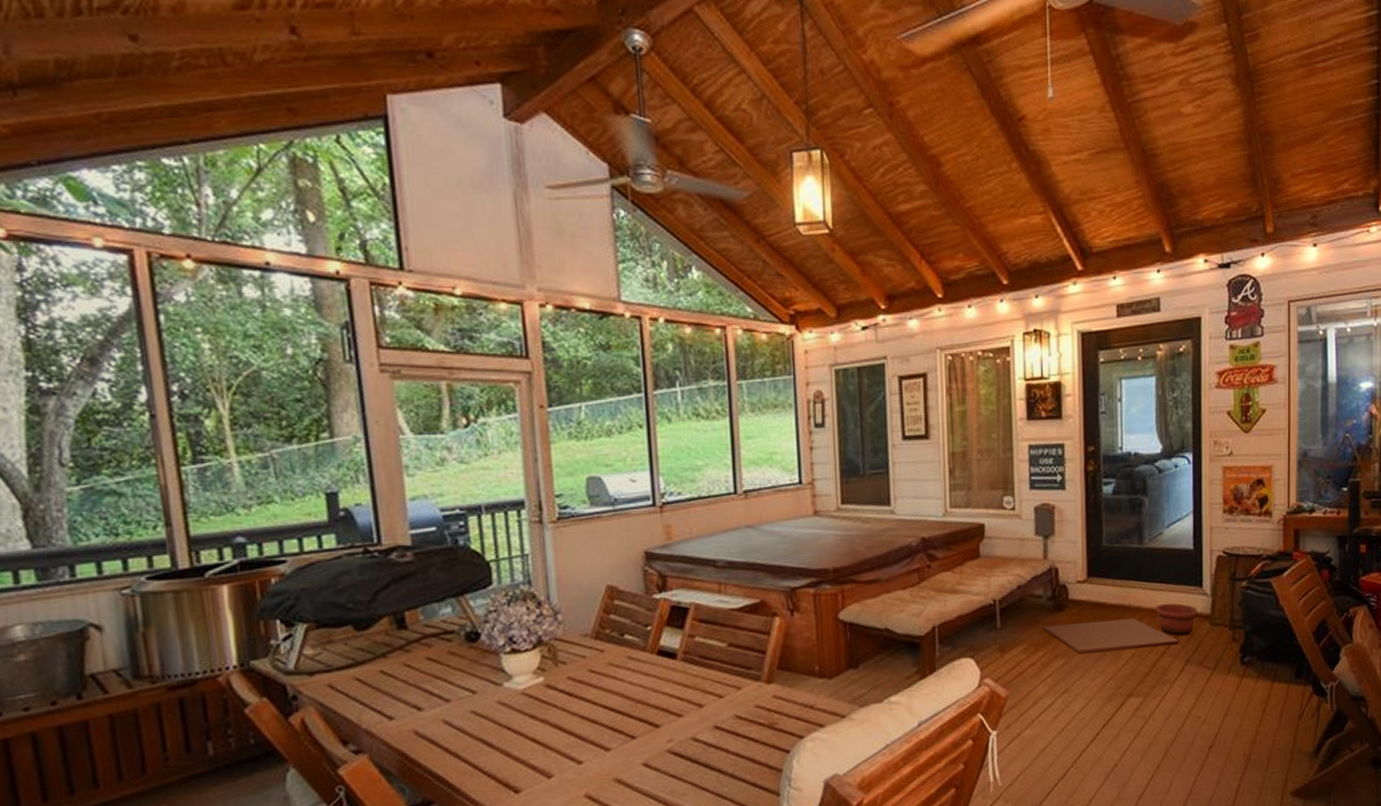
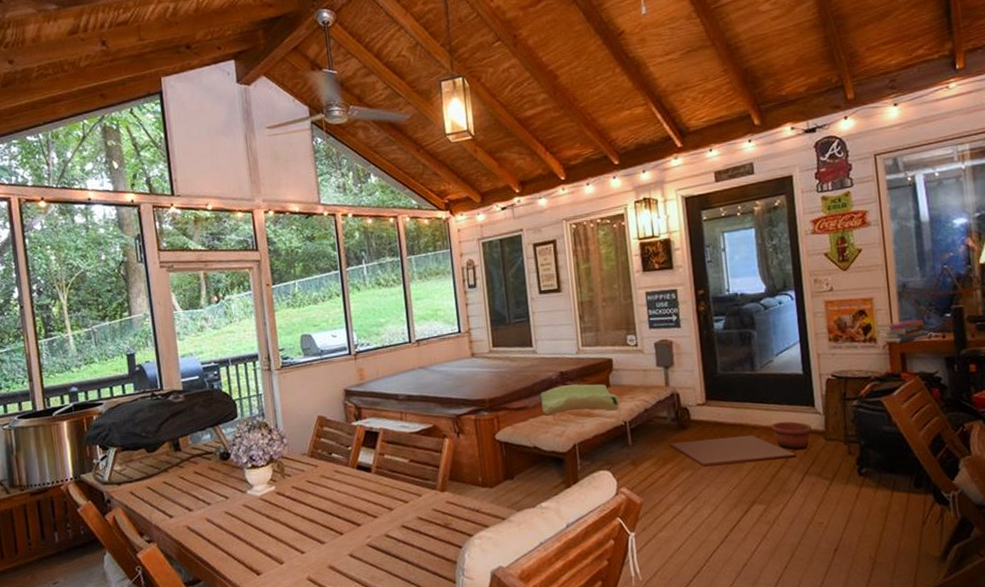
towel: none [895,553,990,591] -> present [539,384,620,416]
books: none [1273,492,1325,519] -> present [876,319,930,344]

